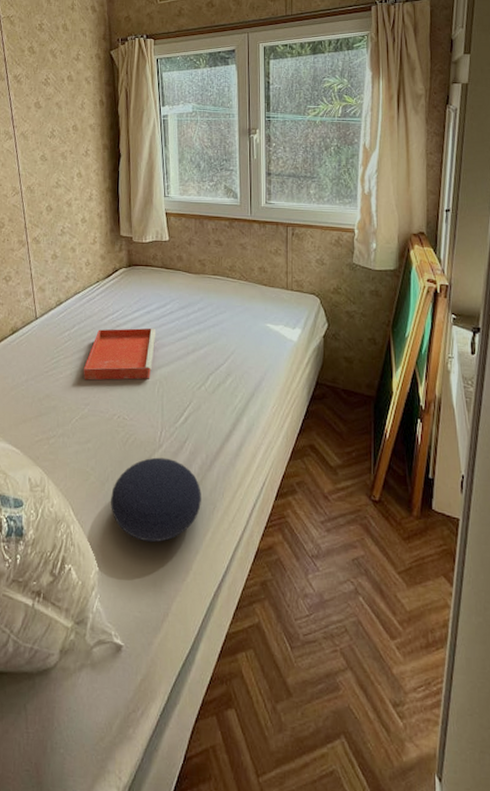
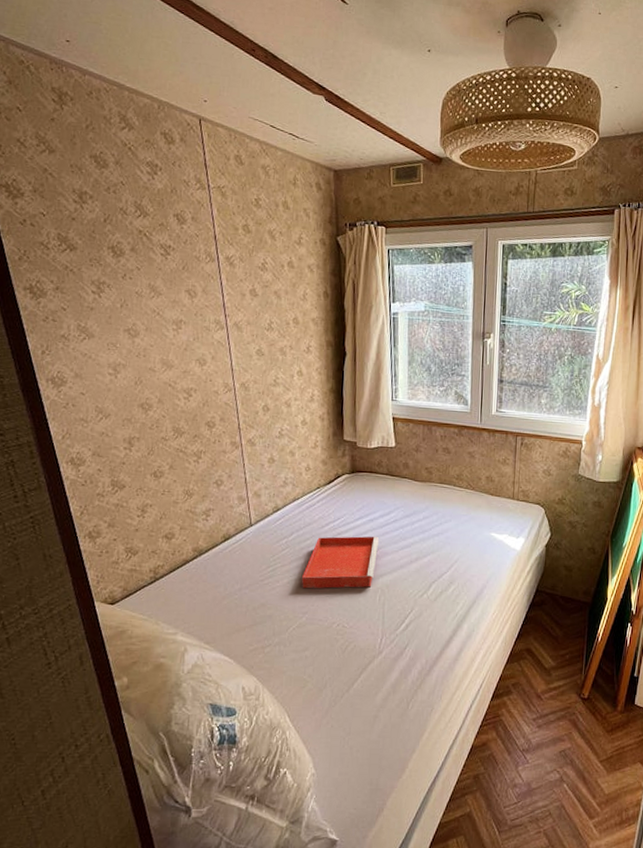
cushion: present [111,457,201,543] -> none [328,663,420,744]

